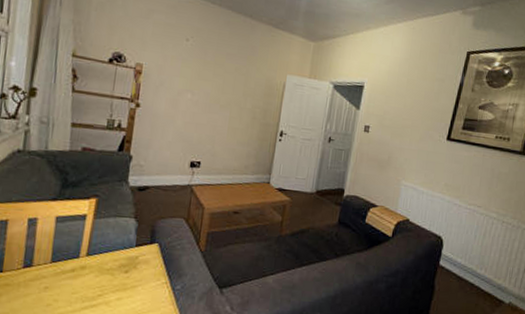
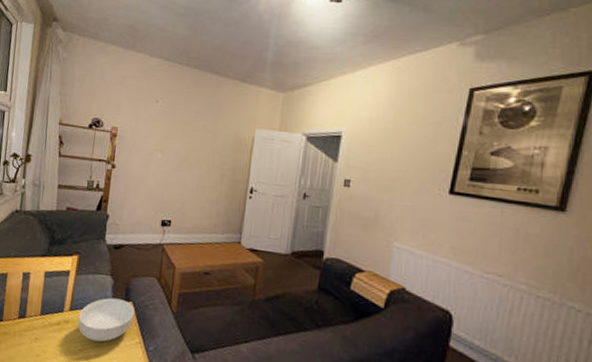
cereal bowl: none [96,240,161,286] -> present [78,298,135,342]

